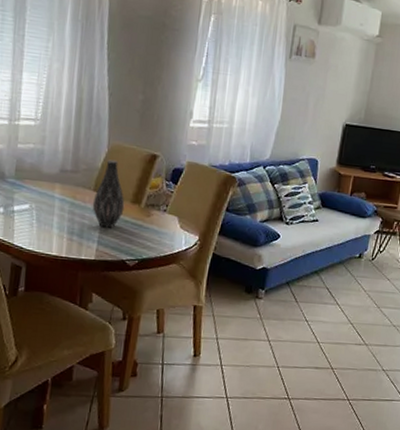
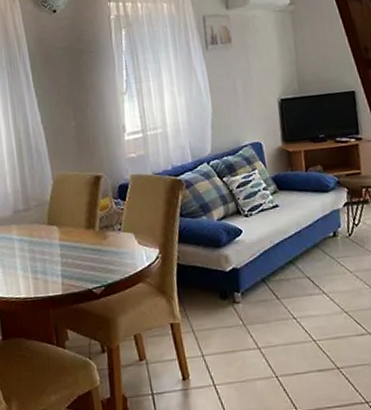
vase: present [92,159,125,228] -> none [49,190,81,260]

